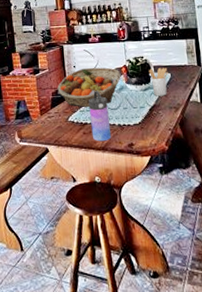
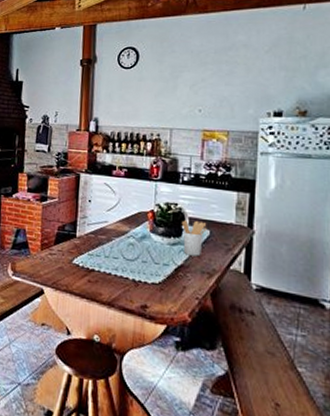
fruit basket: present [57,67,121,107] -> none [65,205,146,252]
water bottle: present [88,91,112,142] -> none [98,234,123,296]

